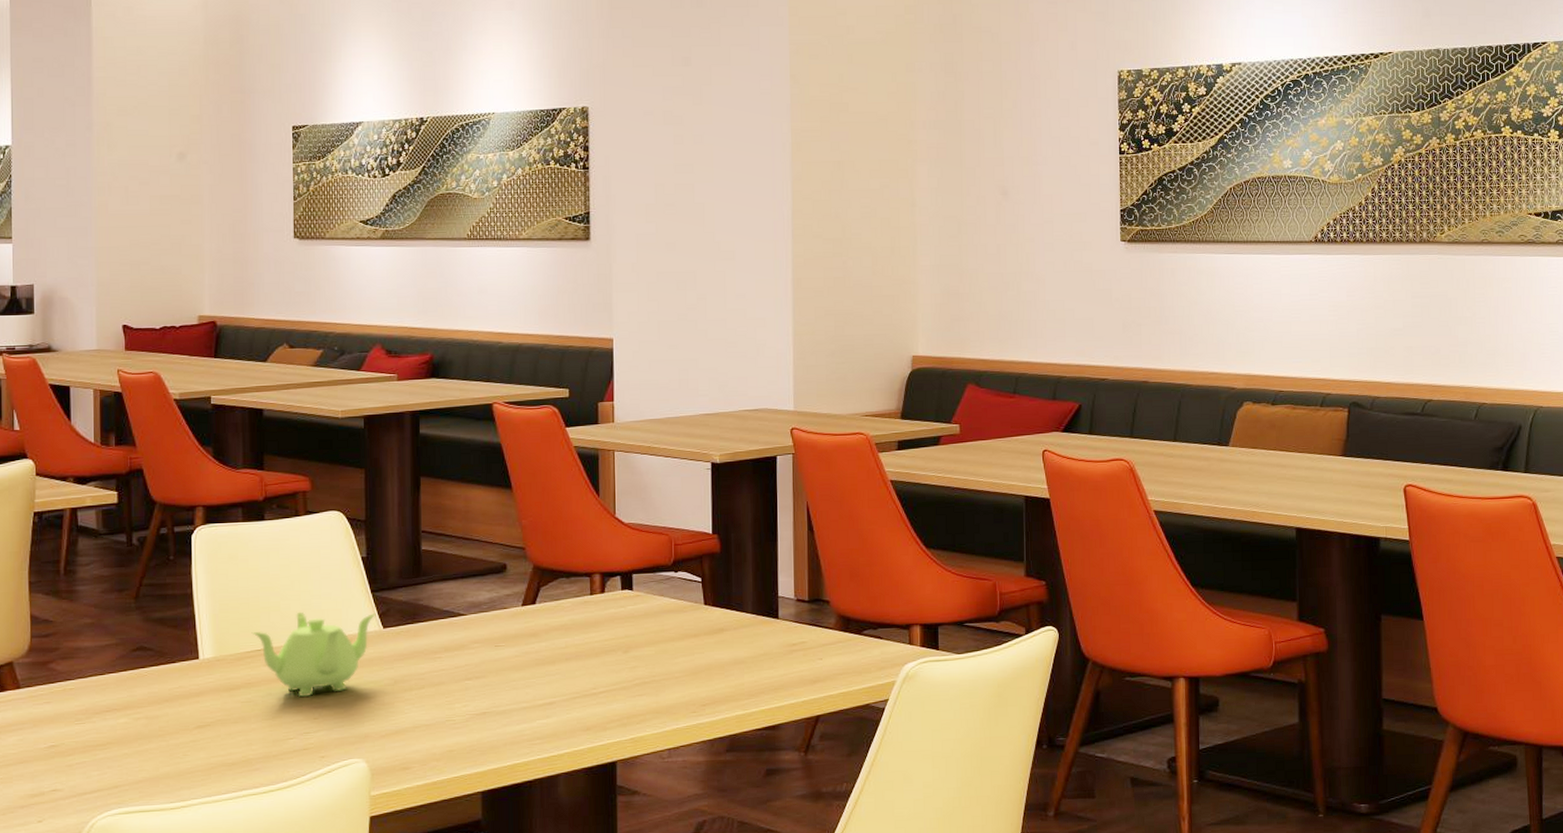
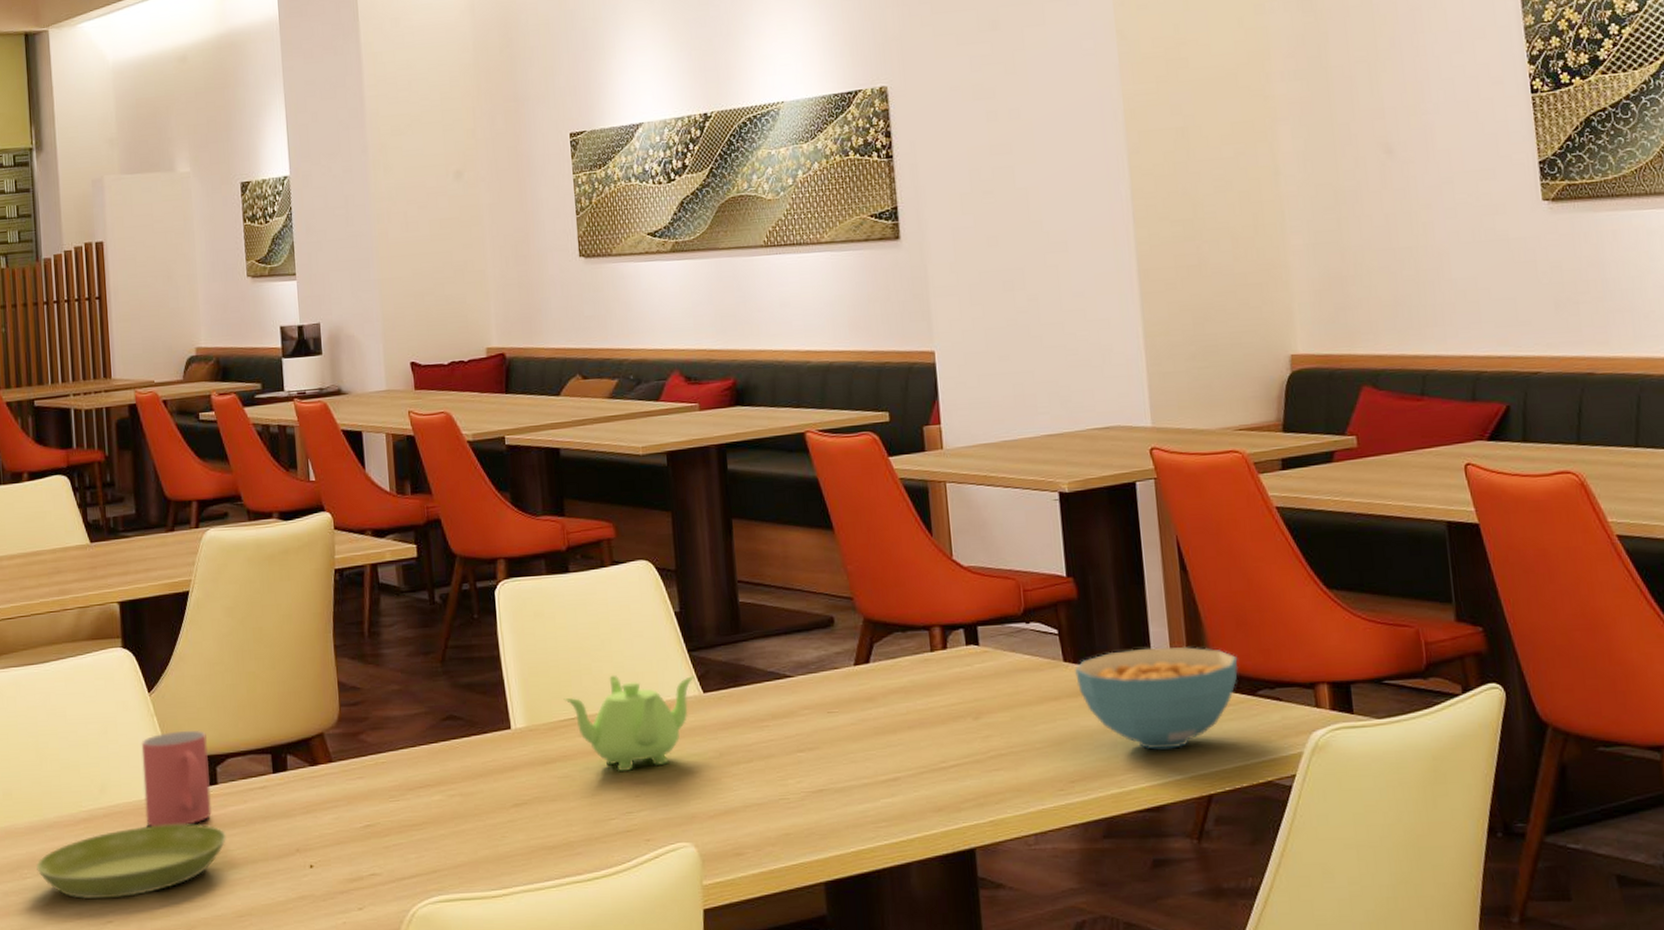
cereal bowl: none [713,593,849,679] -> present [1075,646,1239,750]

